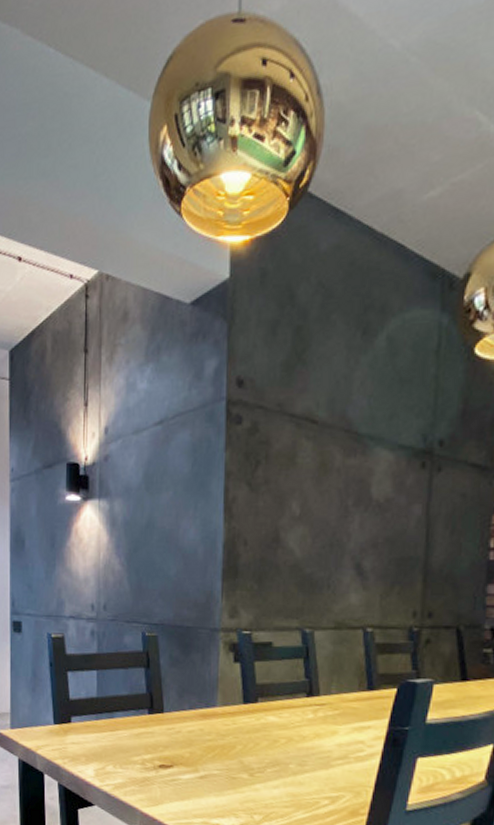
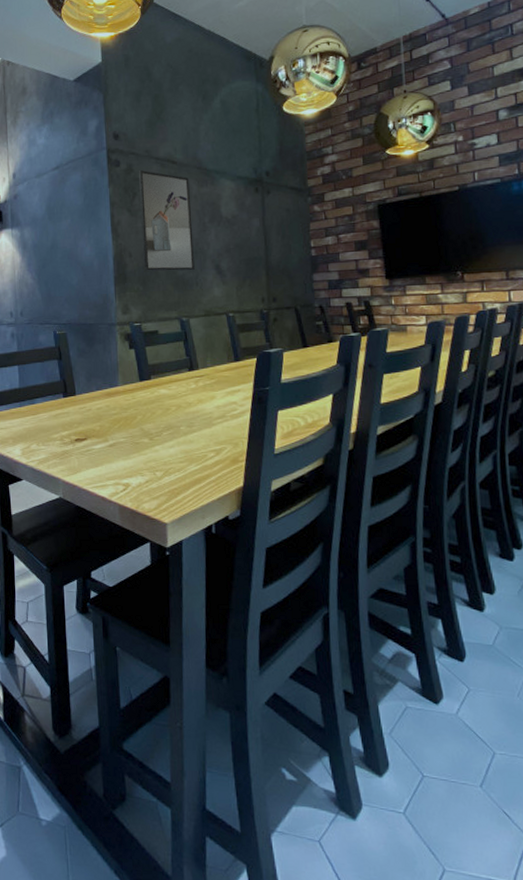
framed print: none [262,430,332,569] -> present [138,170,195,271]

